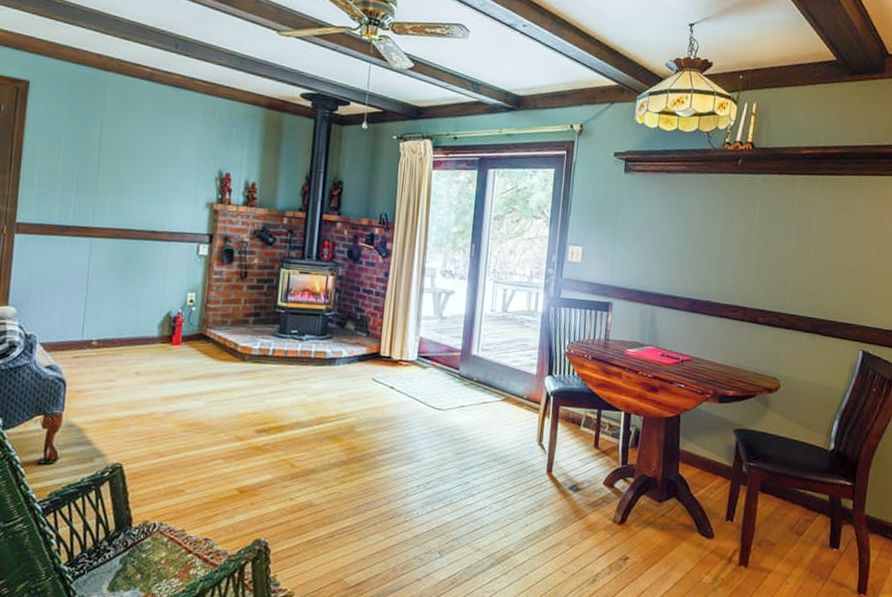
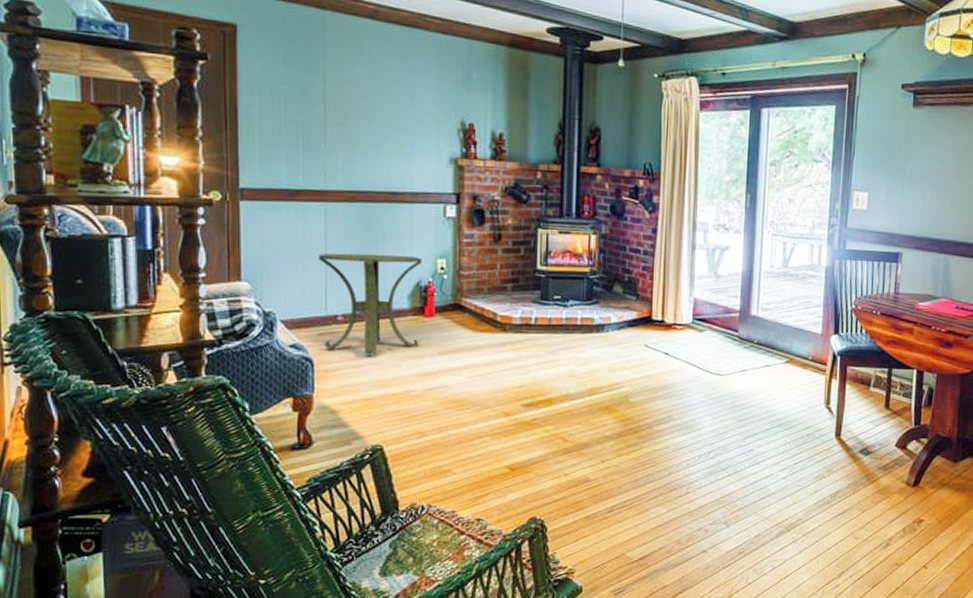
side table: none [78,283,174,377] -> present [319,253,422,354]

